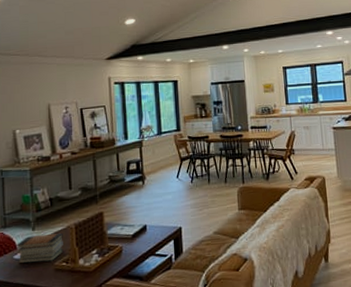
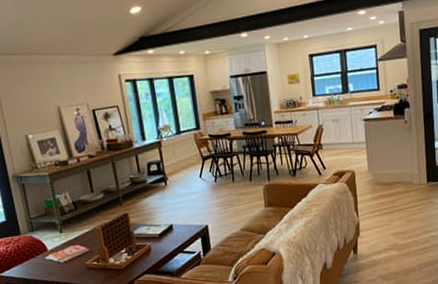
book stack: present [15,233,63,264] -> none [45,235,93,264]

